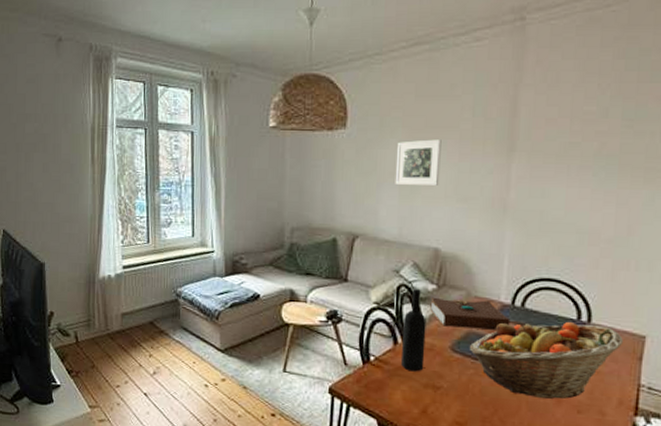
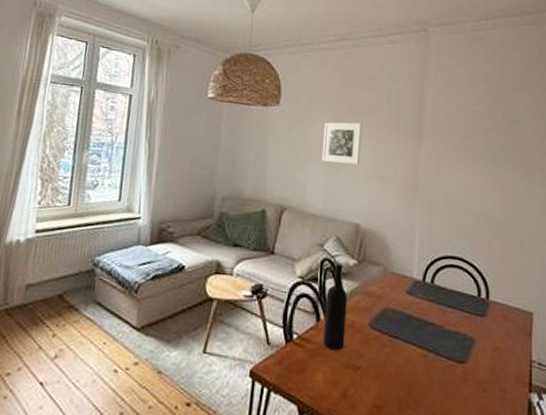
book: present [430,297,510,330] -> none [351,272,422,306]
fruit basket: present [469,322,623,399] -> none [386,299,515,377]

